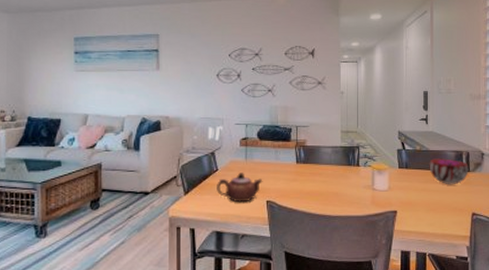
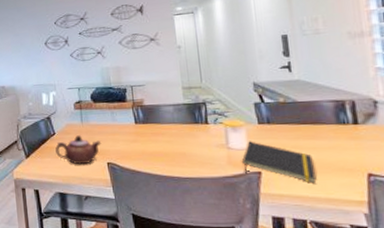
notepad: none [382,183,437,221] -> present [241,141,317,184]
decorative bowl: present [429,158,469,185] -> none [298,110,357,141]

